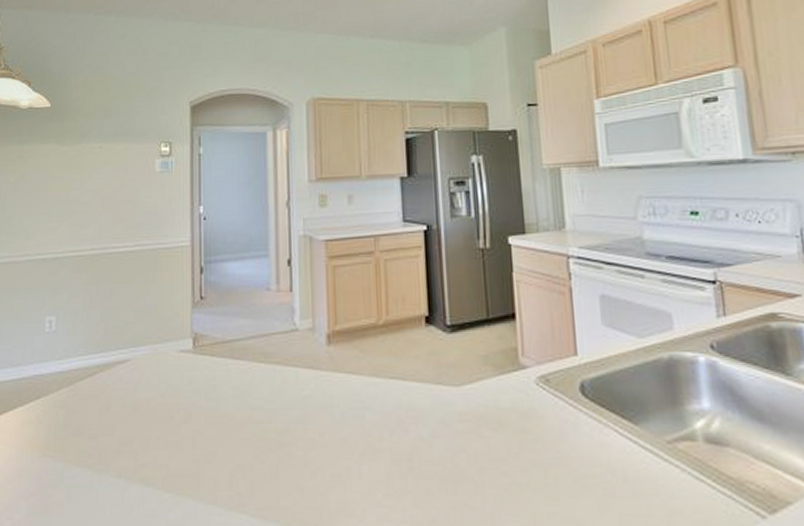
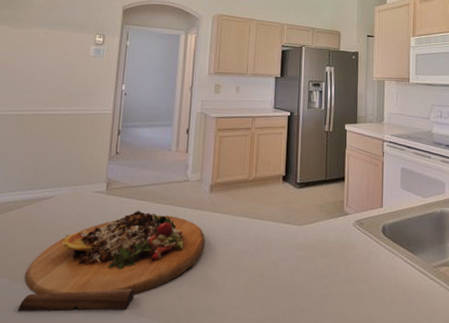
cutting board: none [101,373,328,512] -> present [17,210,205,312]

